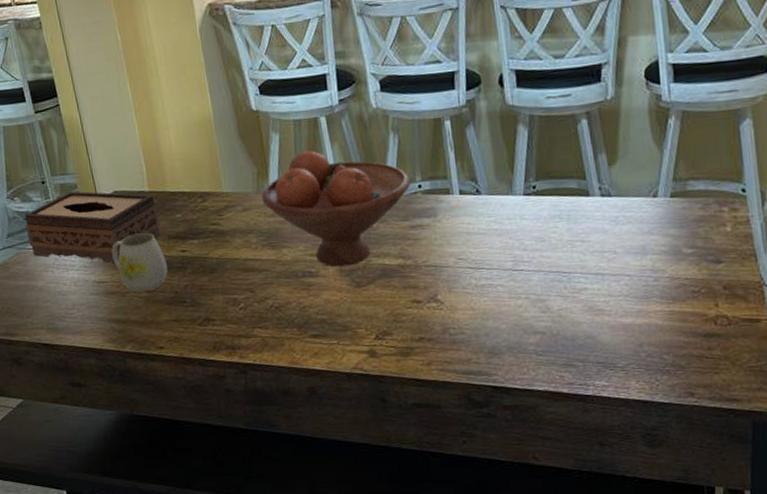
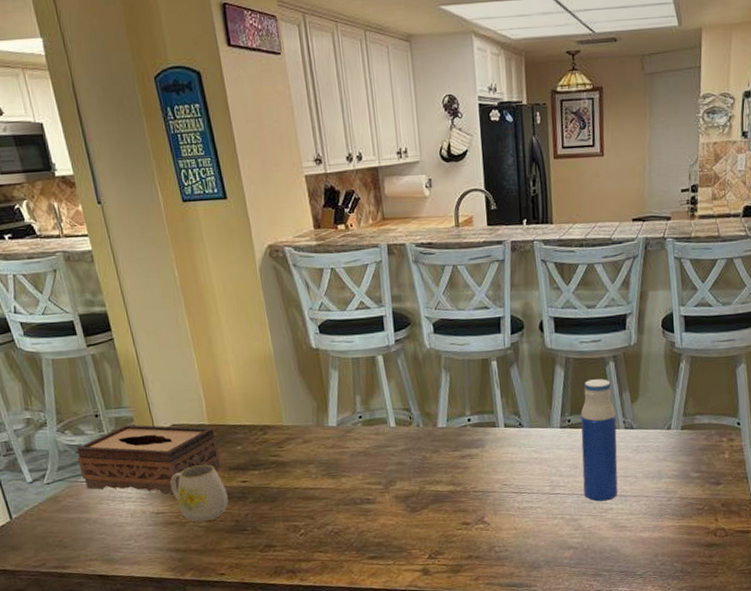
fruit bowl: present [261,151,411,267] -> none [321,387,461,494]
water bottle: none [548,139,594,280] -> present [580,379,618,502]

